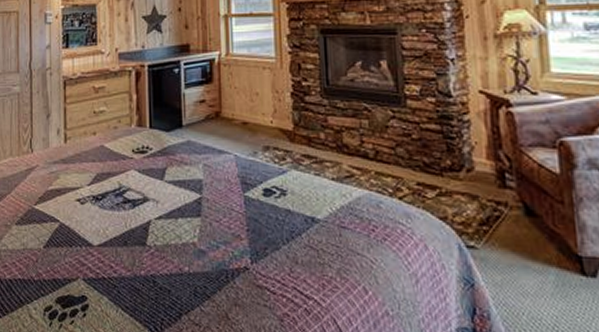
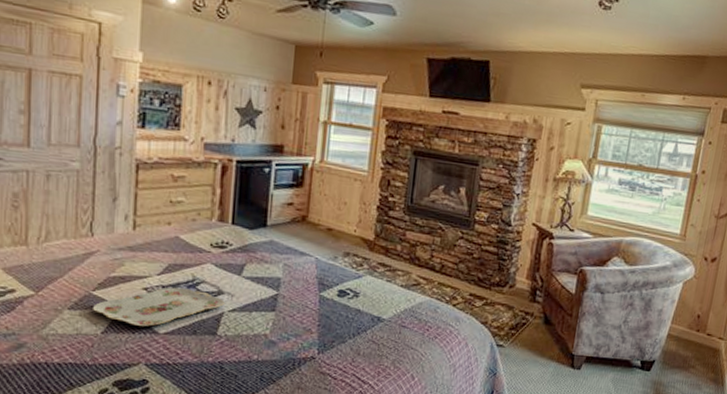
serving tray: none [36,196,151,240] -> present [93,287,225,327]

